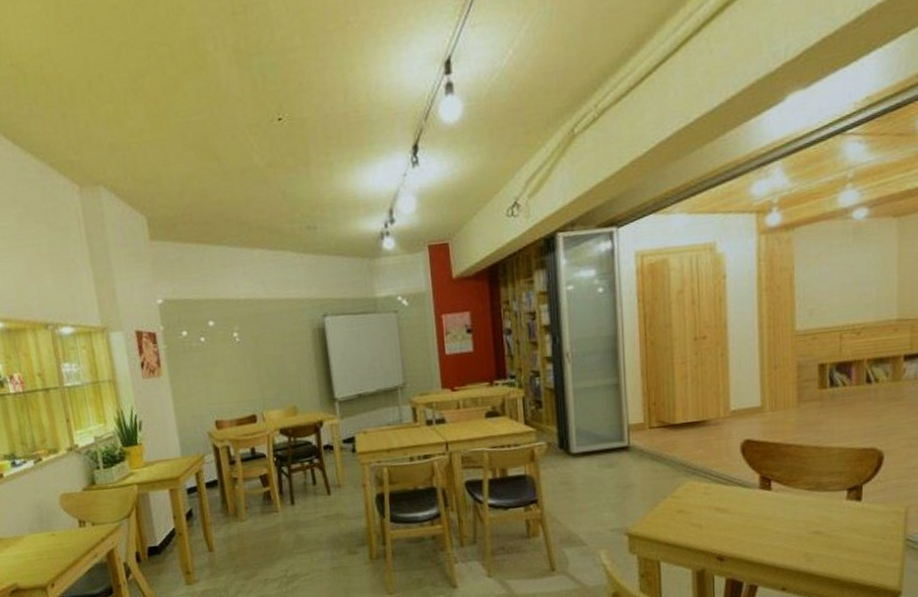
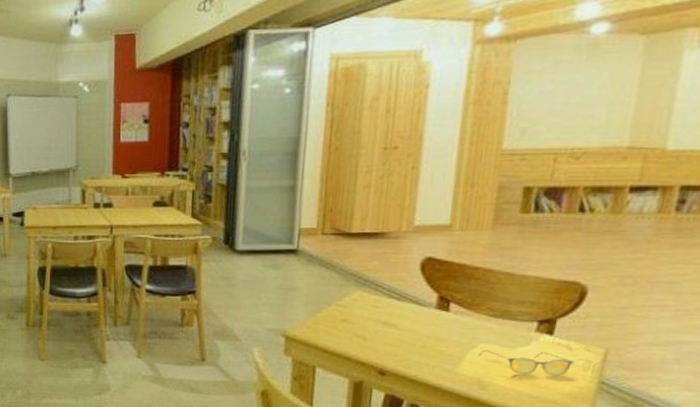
glasses: none [802,518,882,542] -> present [478,350,574,376]

